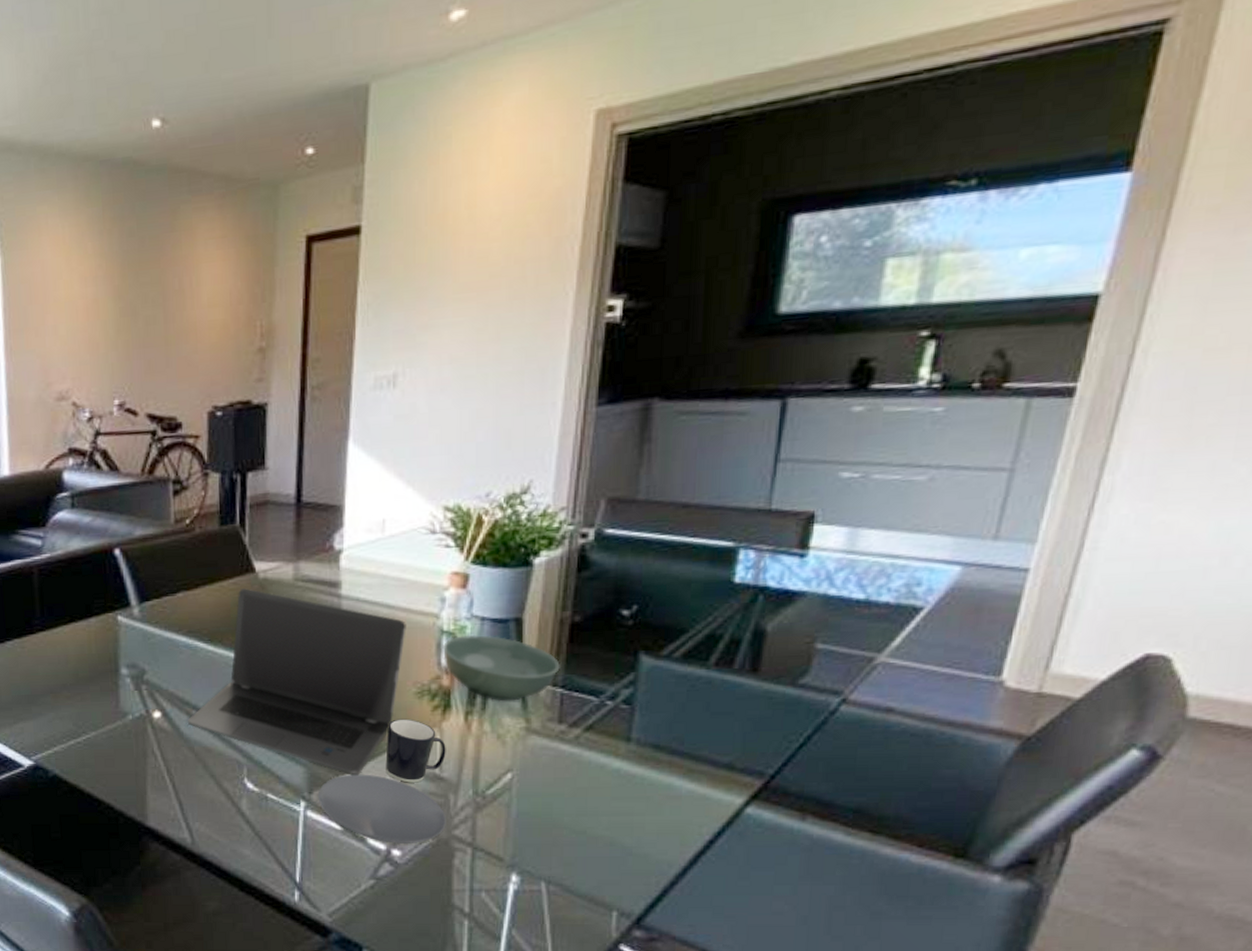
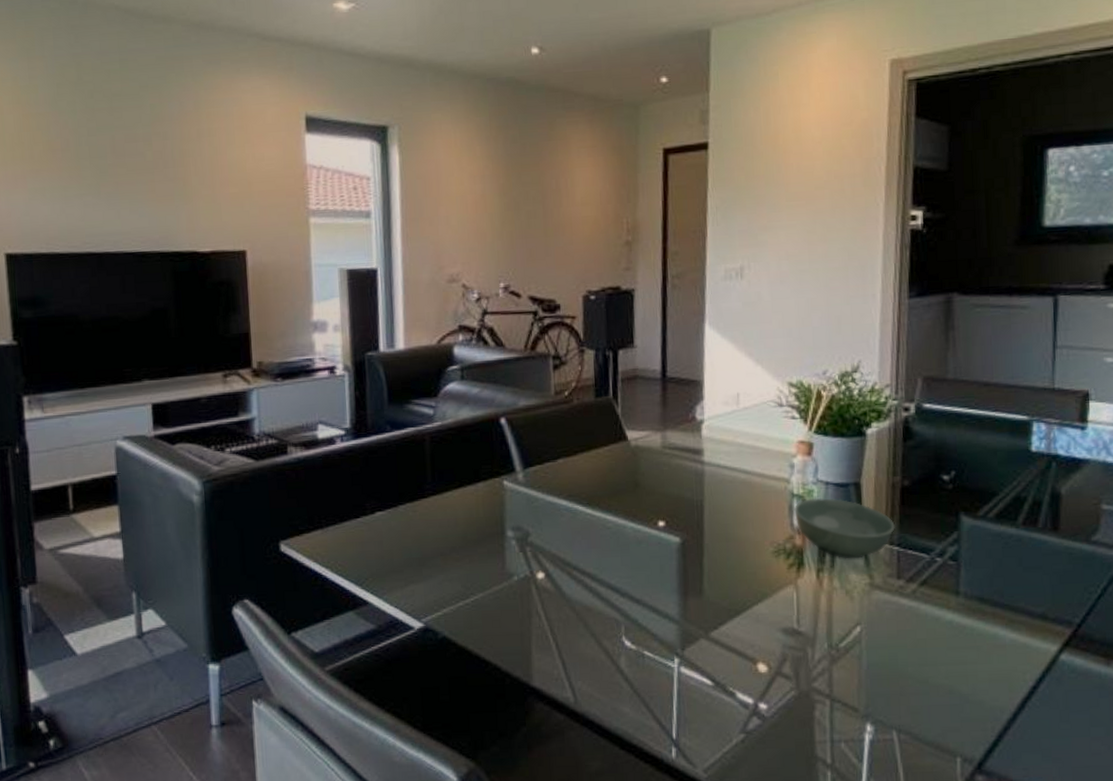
laptop computer: present [188,588,406,776] -> none [569,455,762,632]
plate: present [317,774,446,844] -> none [689,630,806,697]
mug: present [385,718,446,783] -> none [749,576,802,638]

